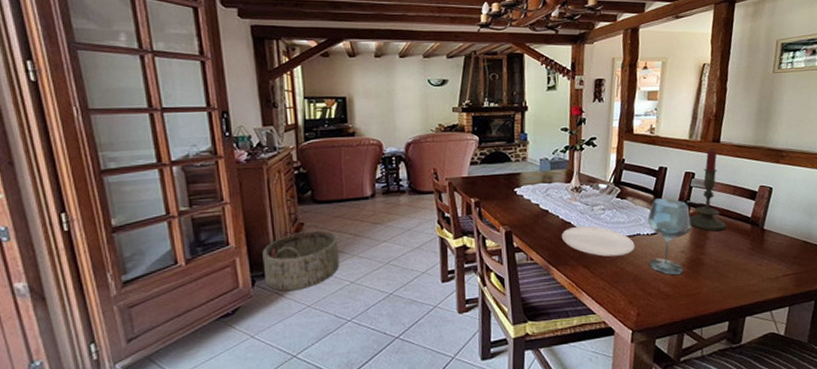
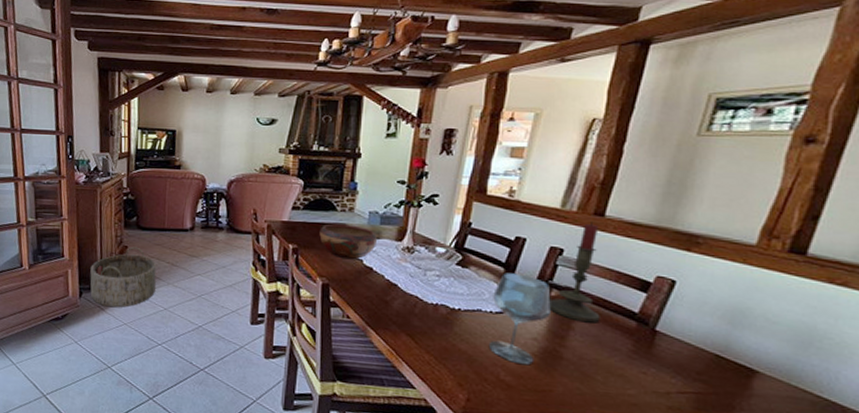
decorative bowl: none [498,173,549,206] -> present [319,223,377,260]
plate: present [561,225,635,257] -> none [384,290,473,331]

